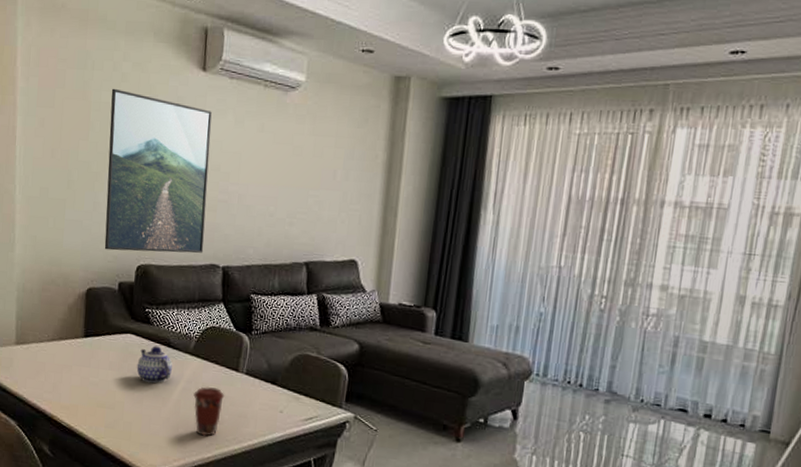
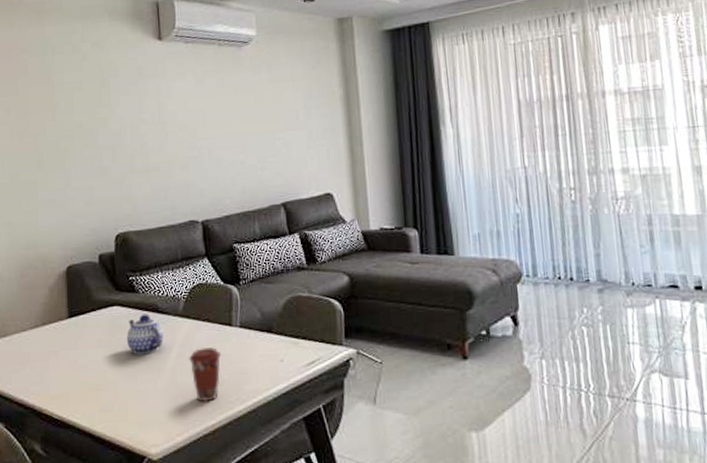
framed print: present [104,88,212,254] -> none [73,68,181,224]

